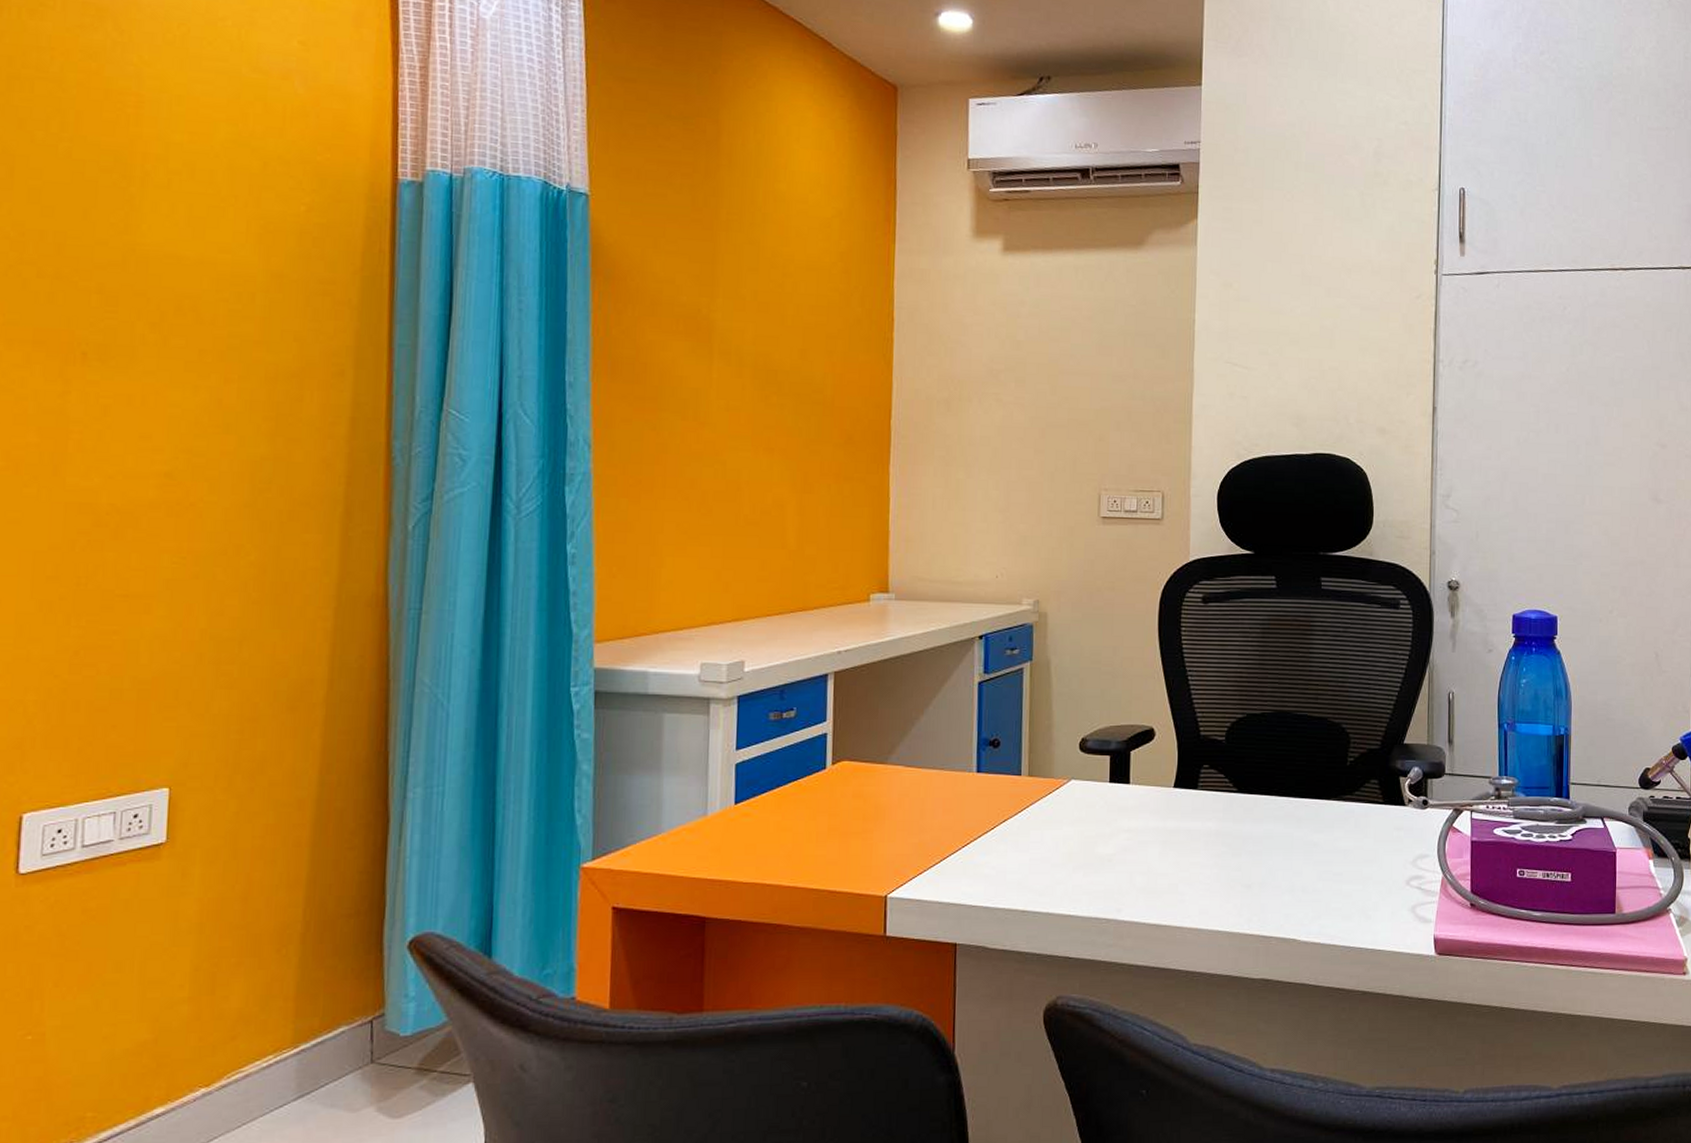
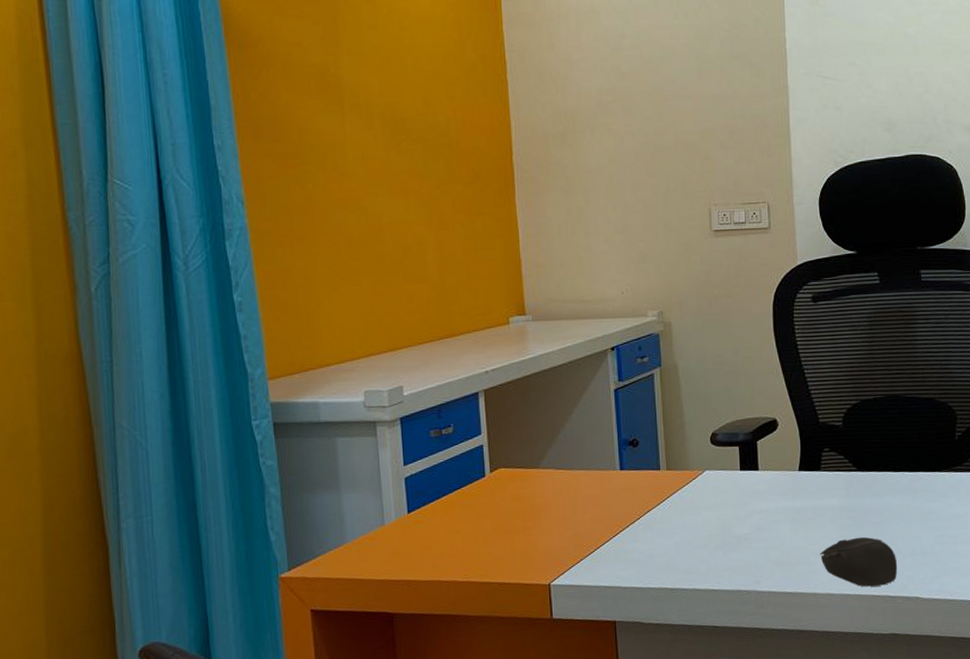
computer mouse: none [1190,866,1275,924] -> present [820,536,898,587]

